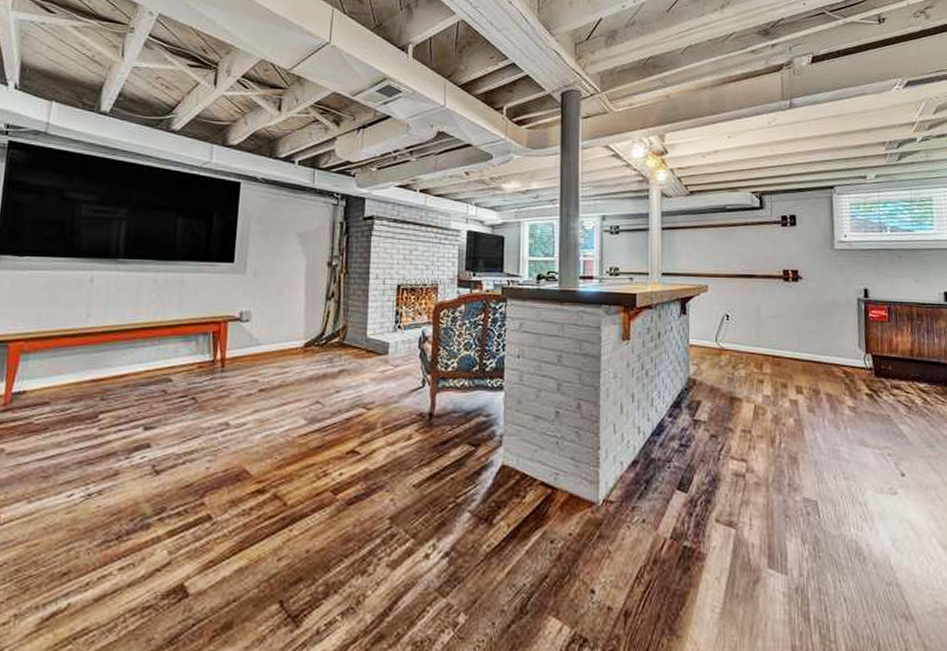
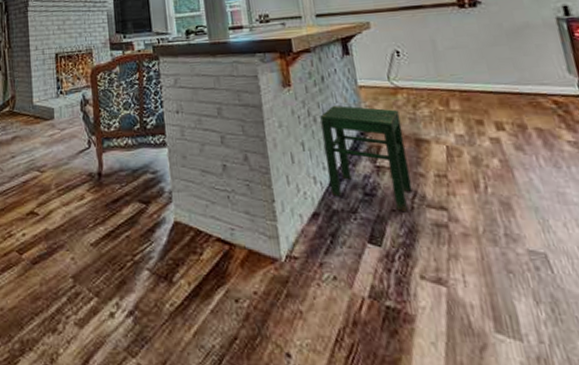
stool: none [651,360,721,463] -> present [320,105,413,213]

